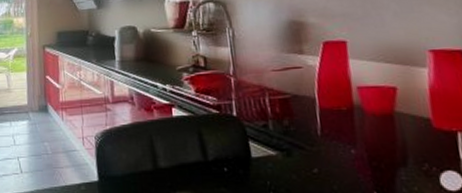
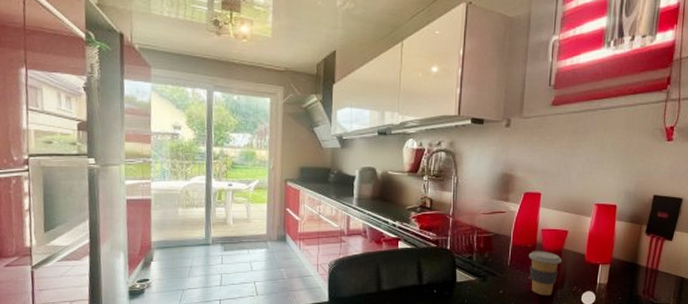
coffee cup: none [345,115,398,178] -> present [528,251,563,296]

